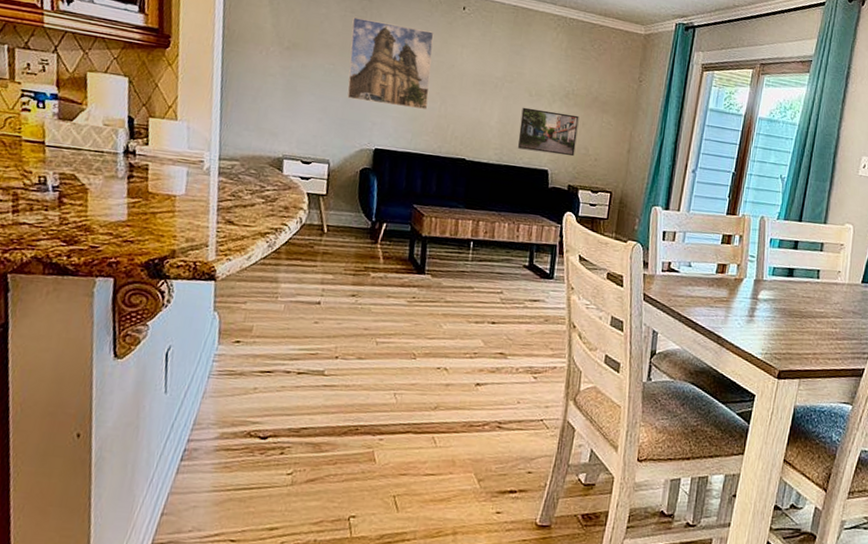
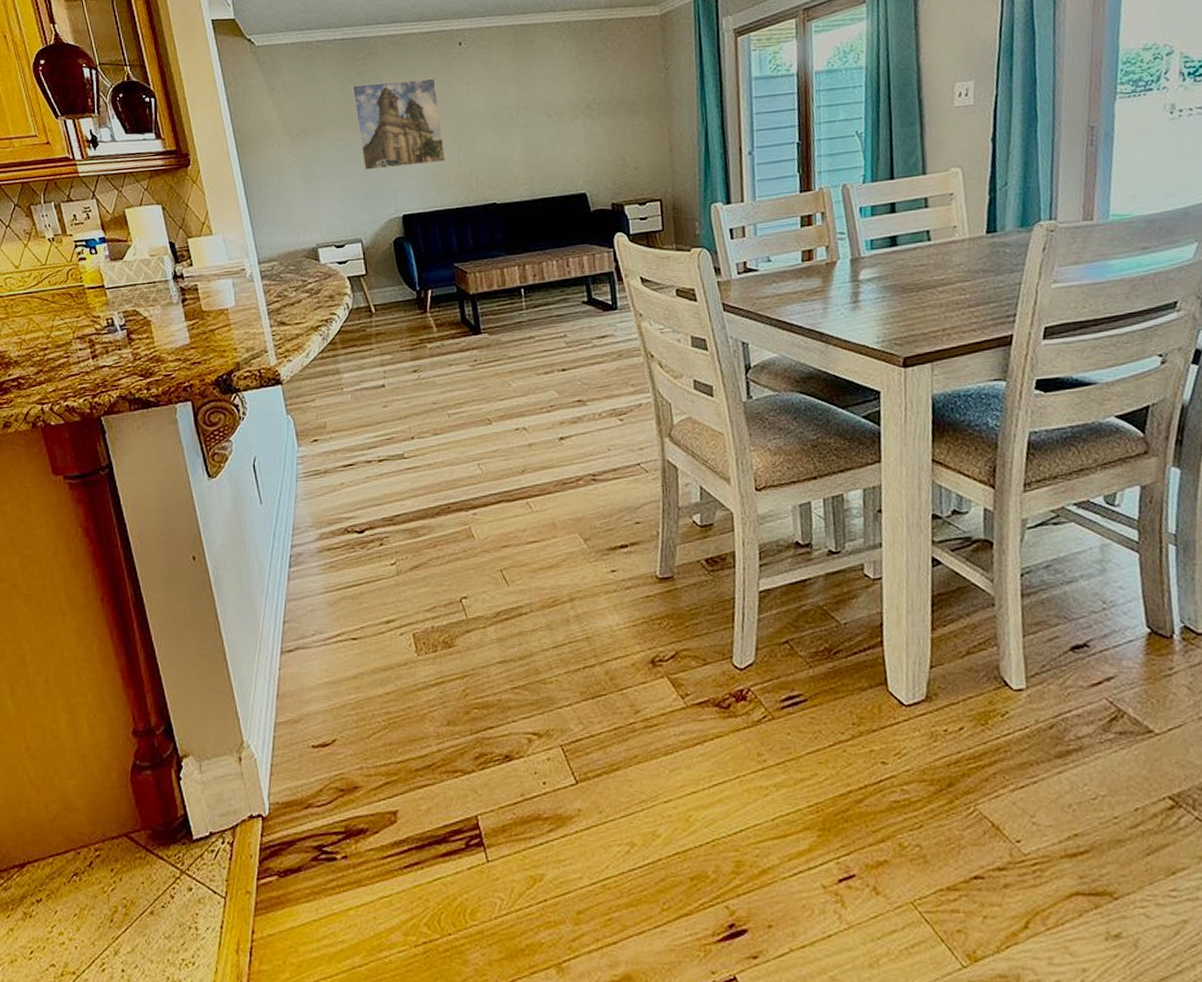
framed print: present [517,107,579,157] -> none [544,125,611,178]

